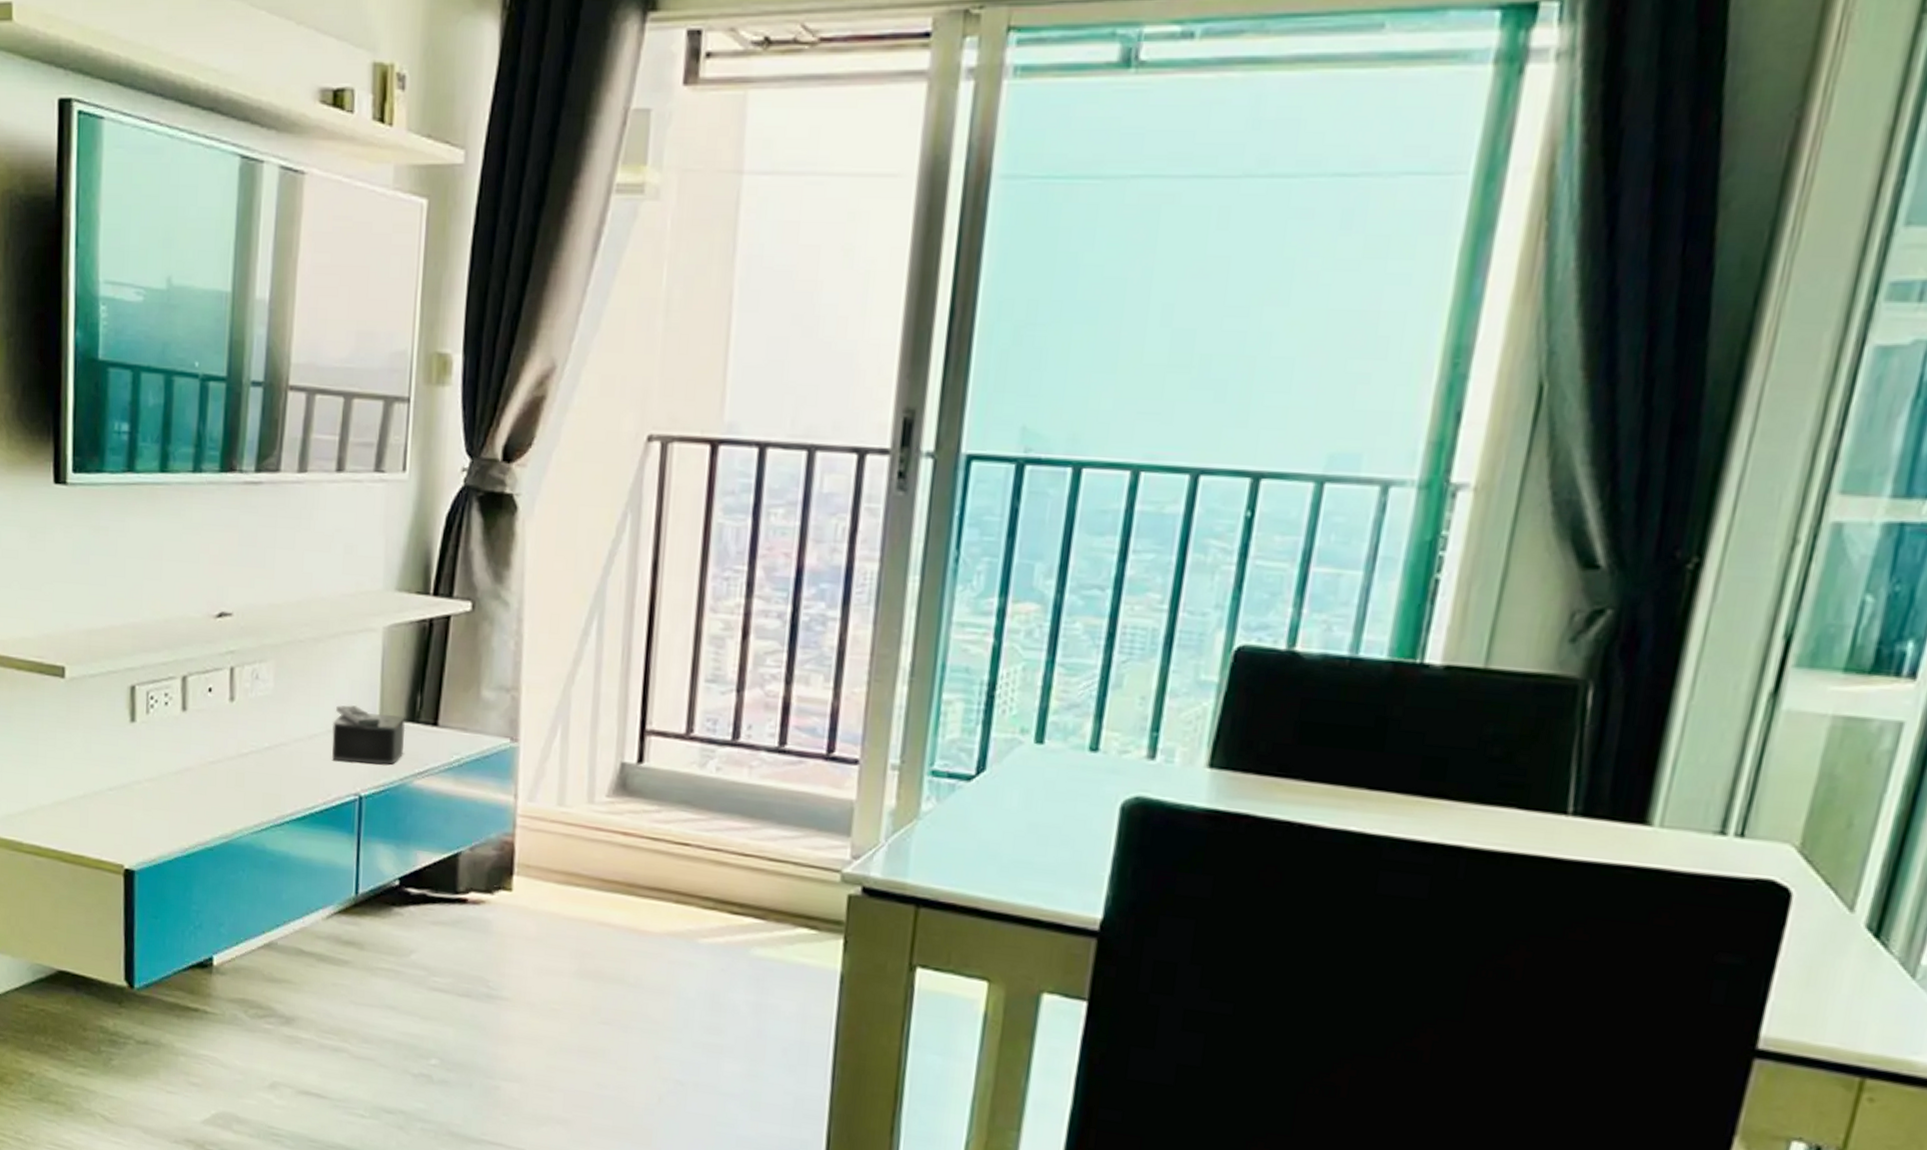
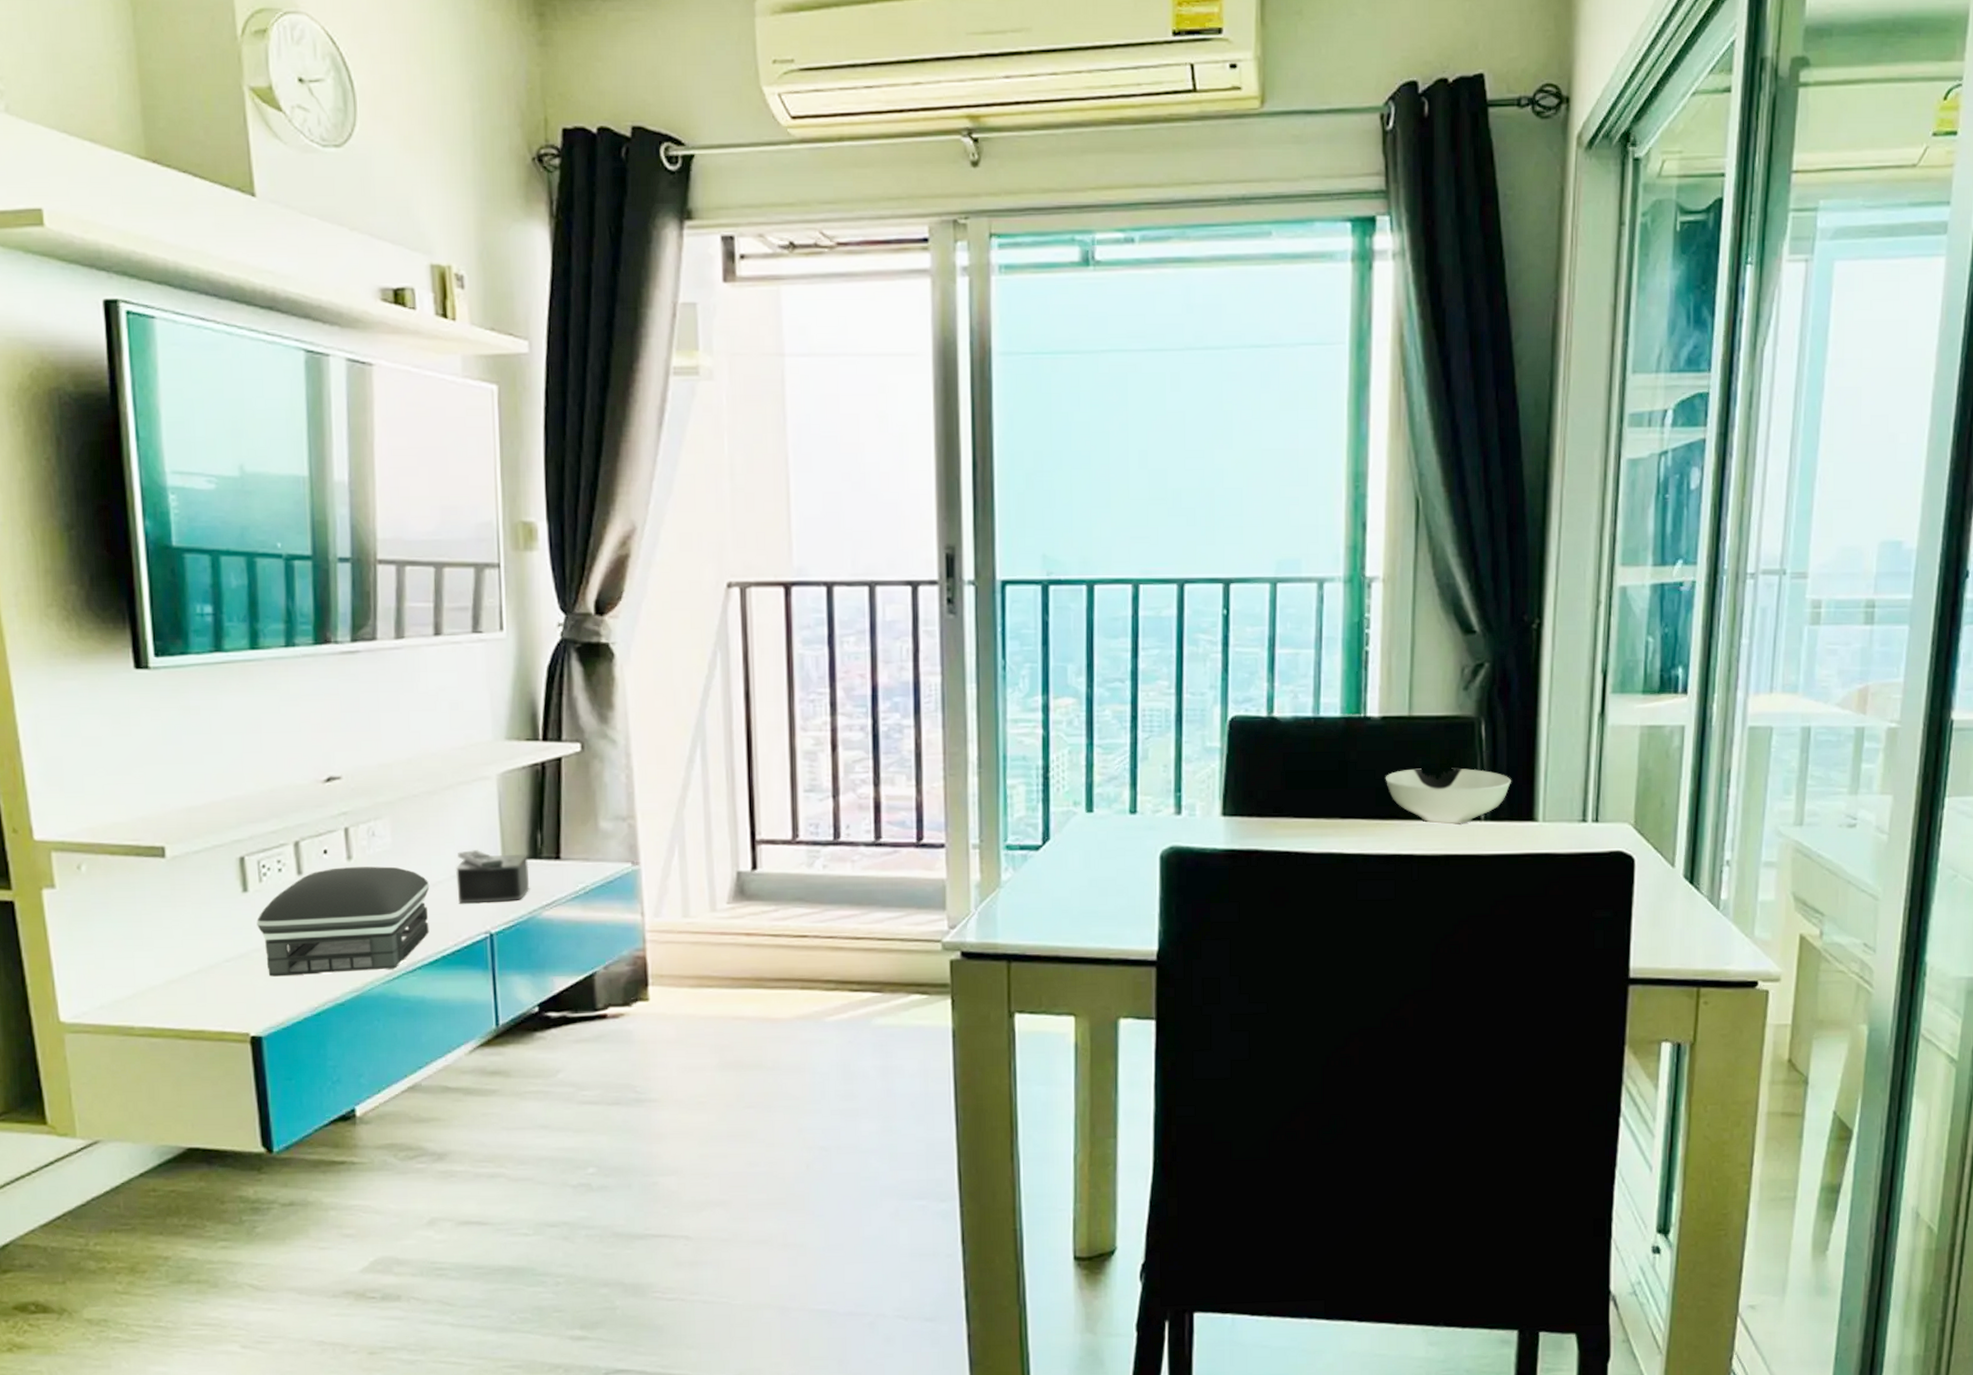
wireless router: none [140,707,306,820] -> present [256,866,430,977]
bowl: none [1438,737,1622,816] -> present [1386,768,1512,824]

